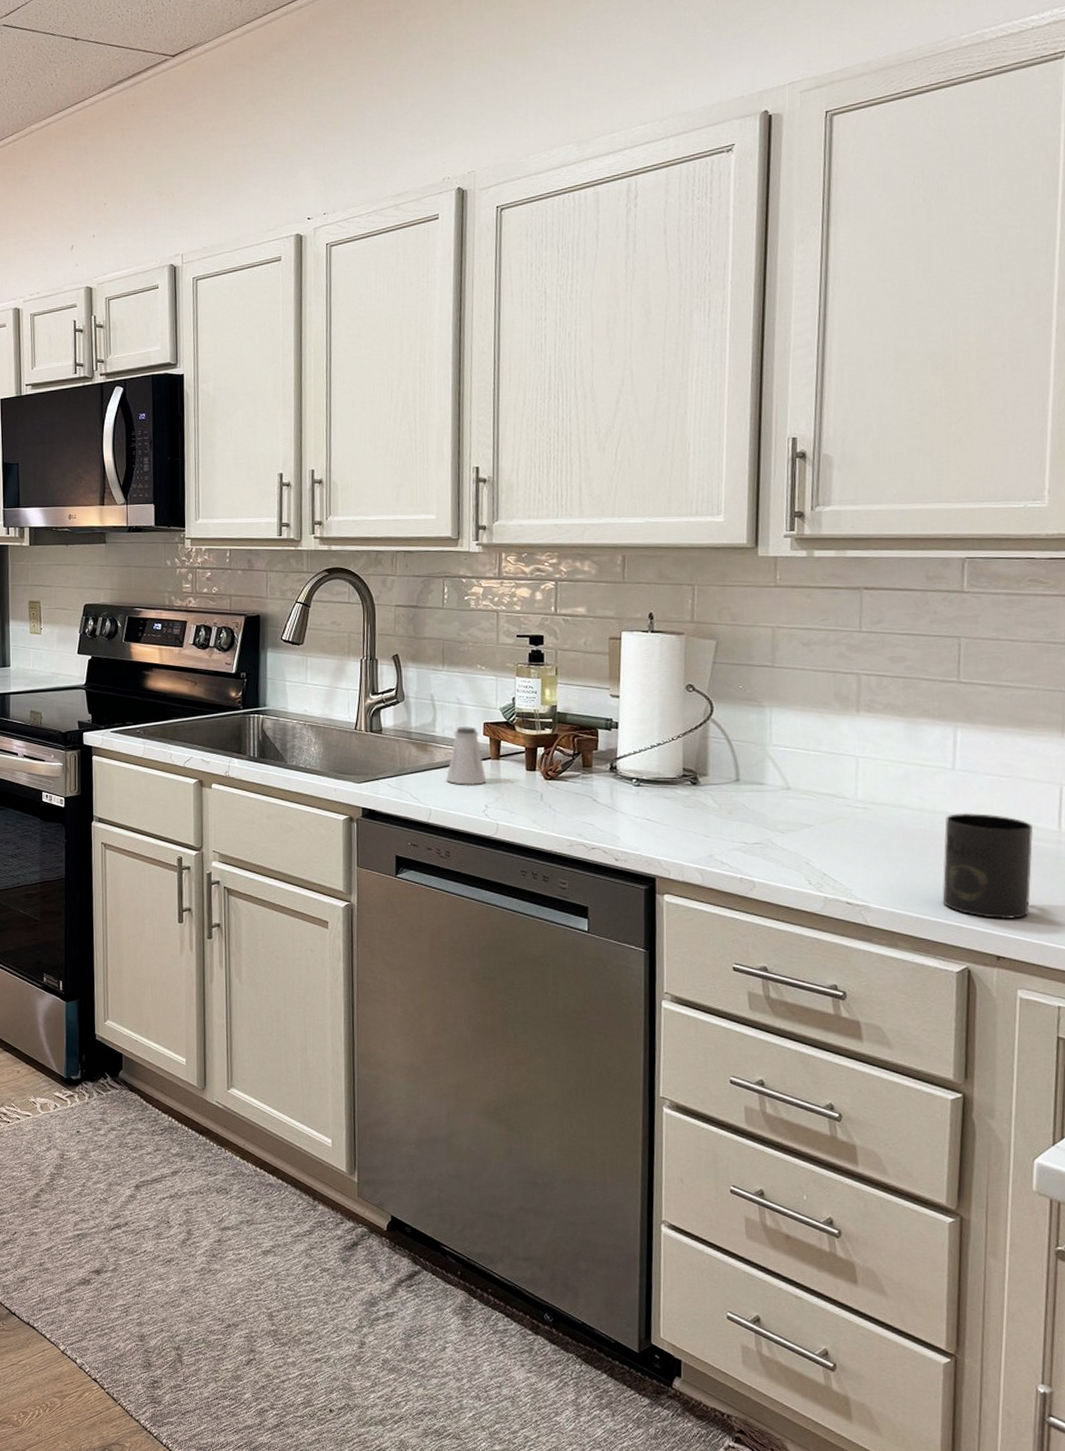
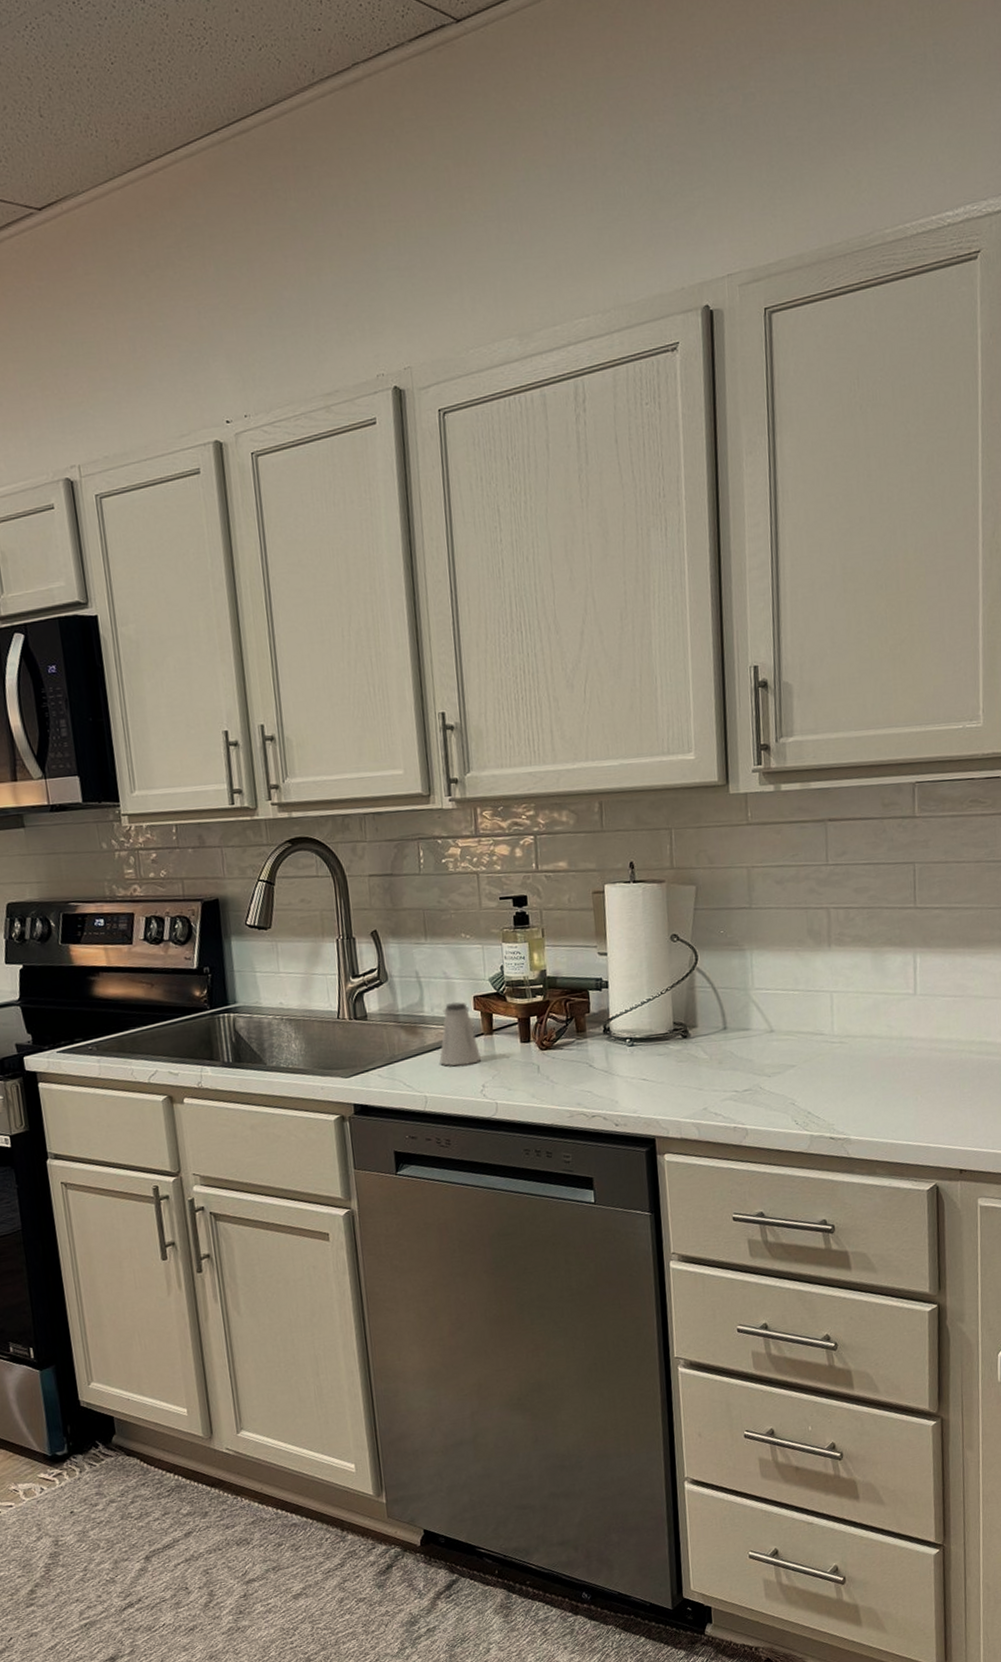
mug: present [942,812,1034,920] -> none [910,1034,985,1135]

